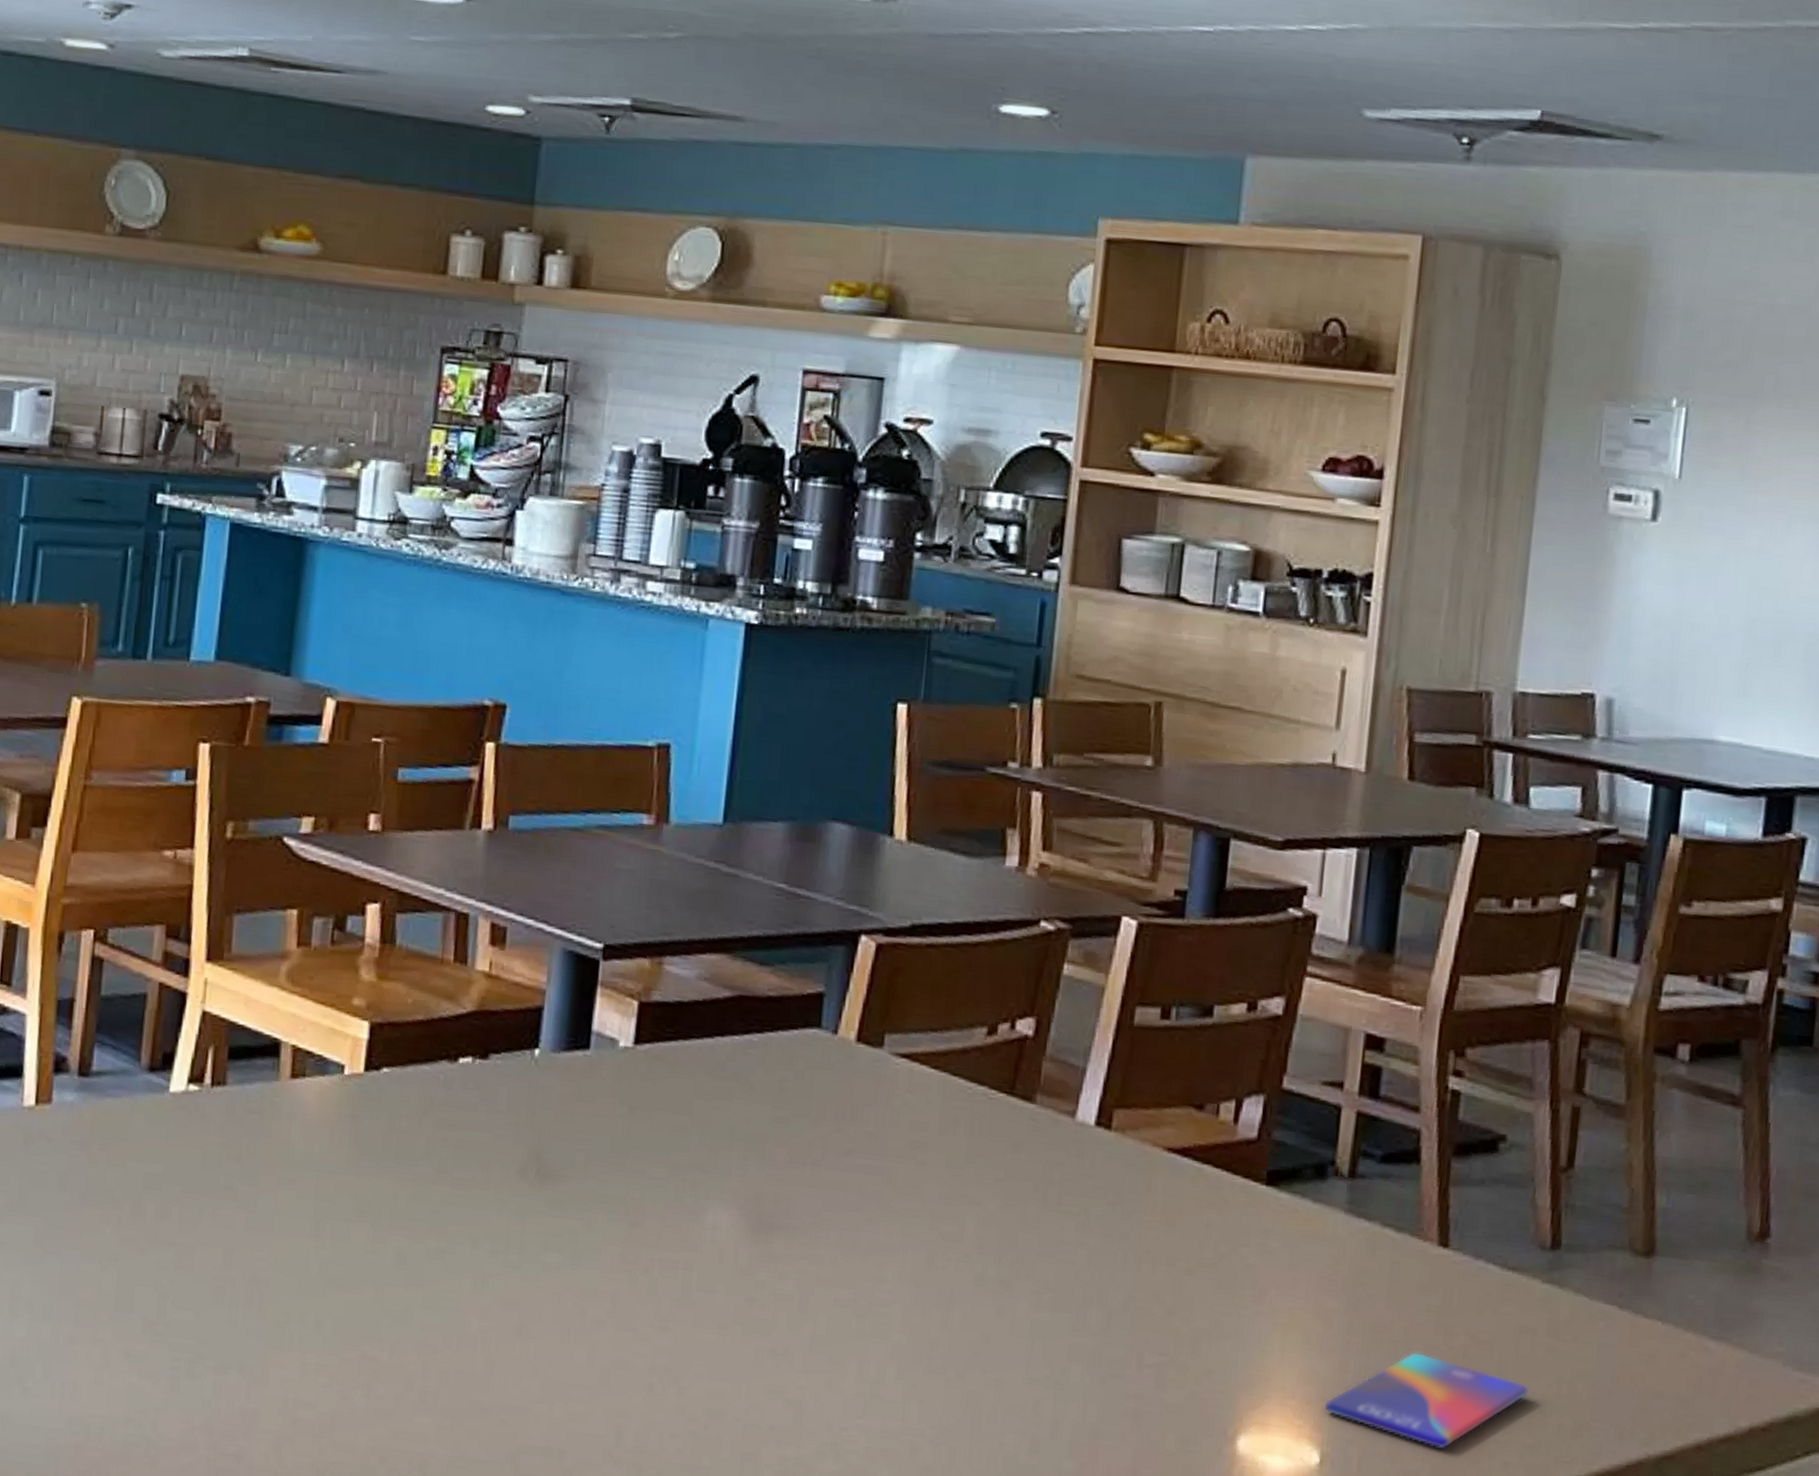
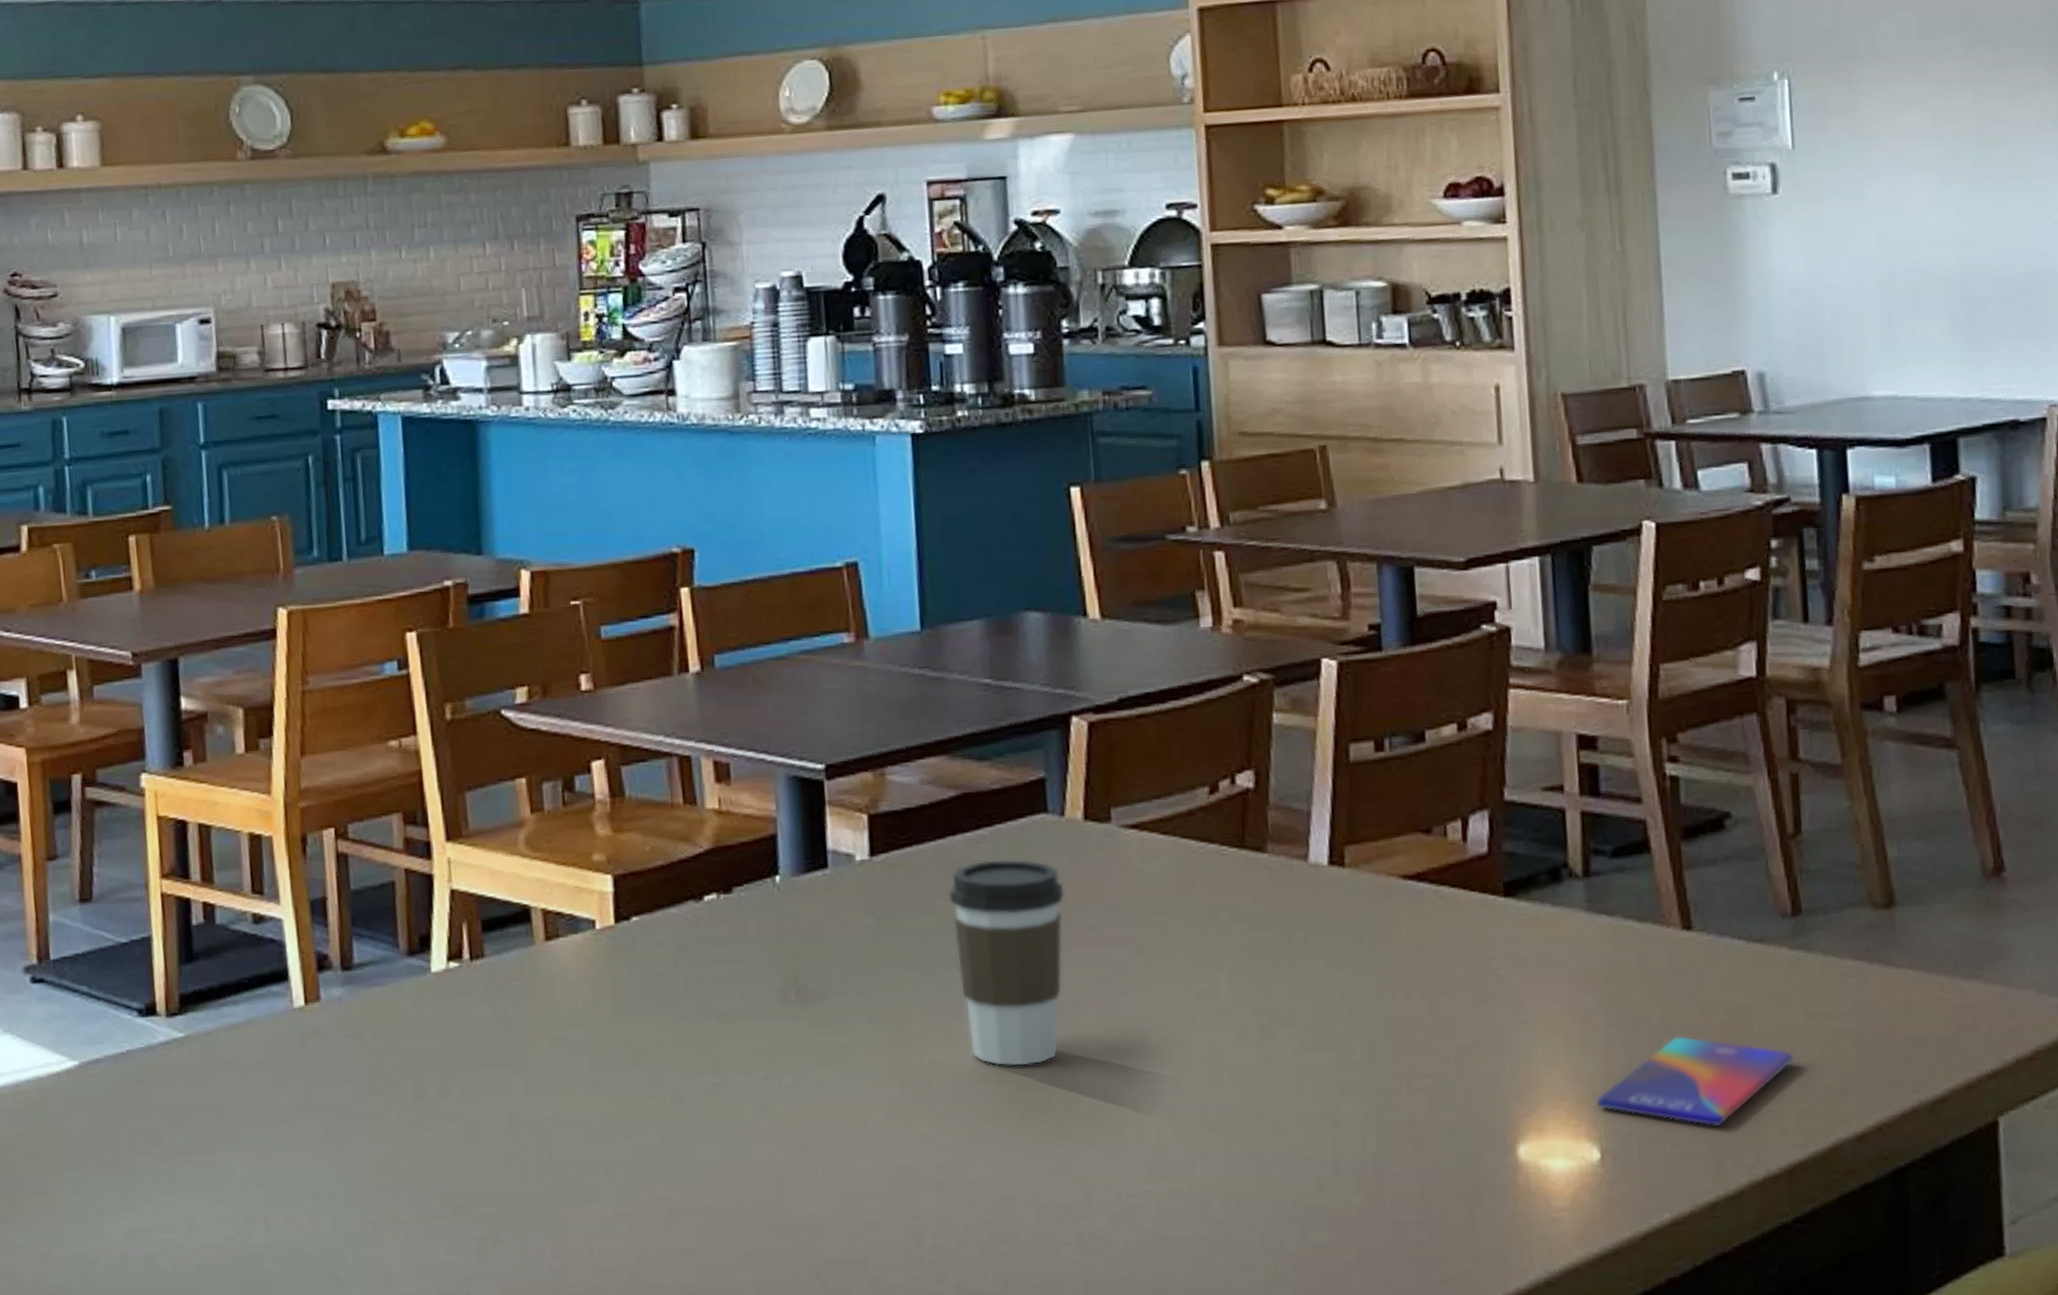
coffee cup: none [704,1066,826,1281] -> present [948,858,1066,1067]

